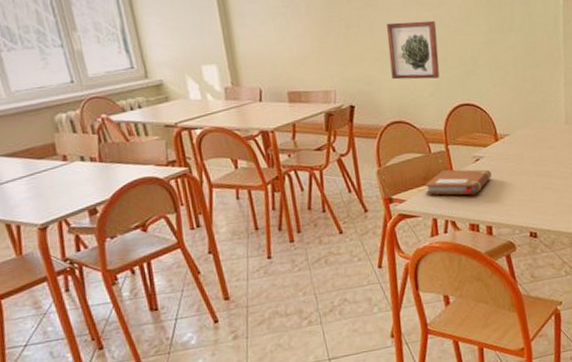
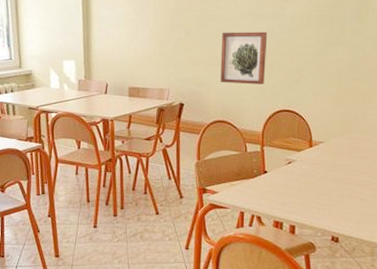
notebook: present [425,169,492,195] -> none [236,169,301,195]

